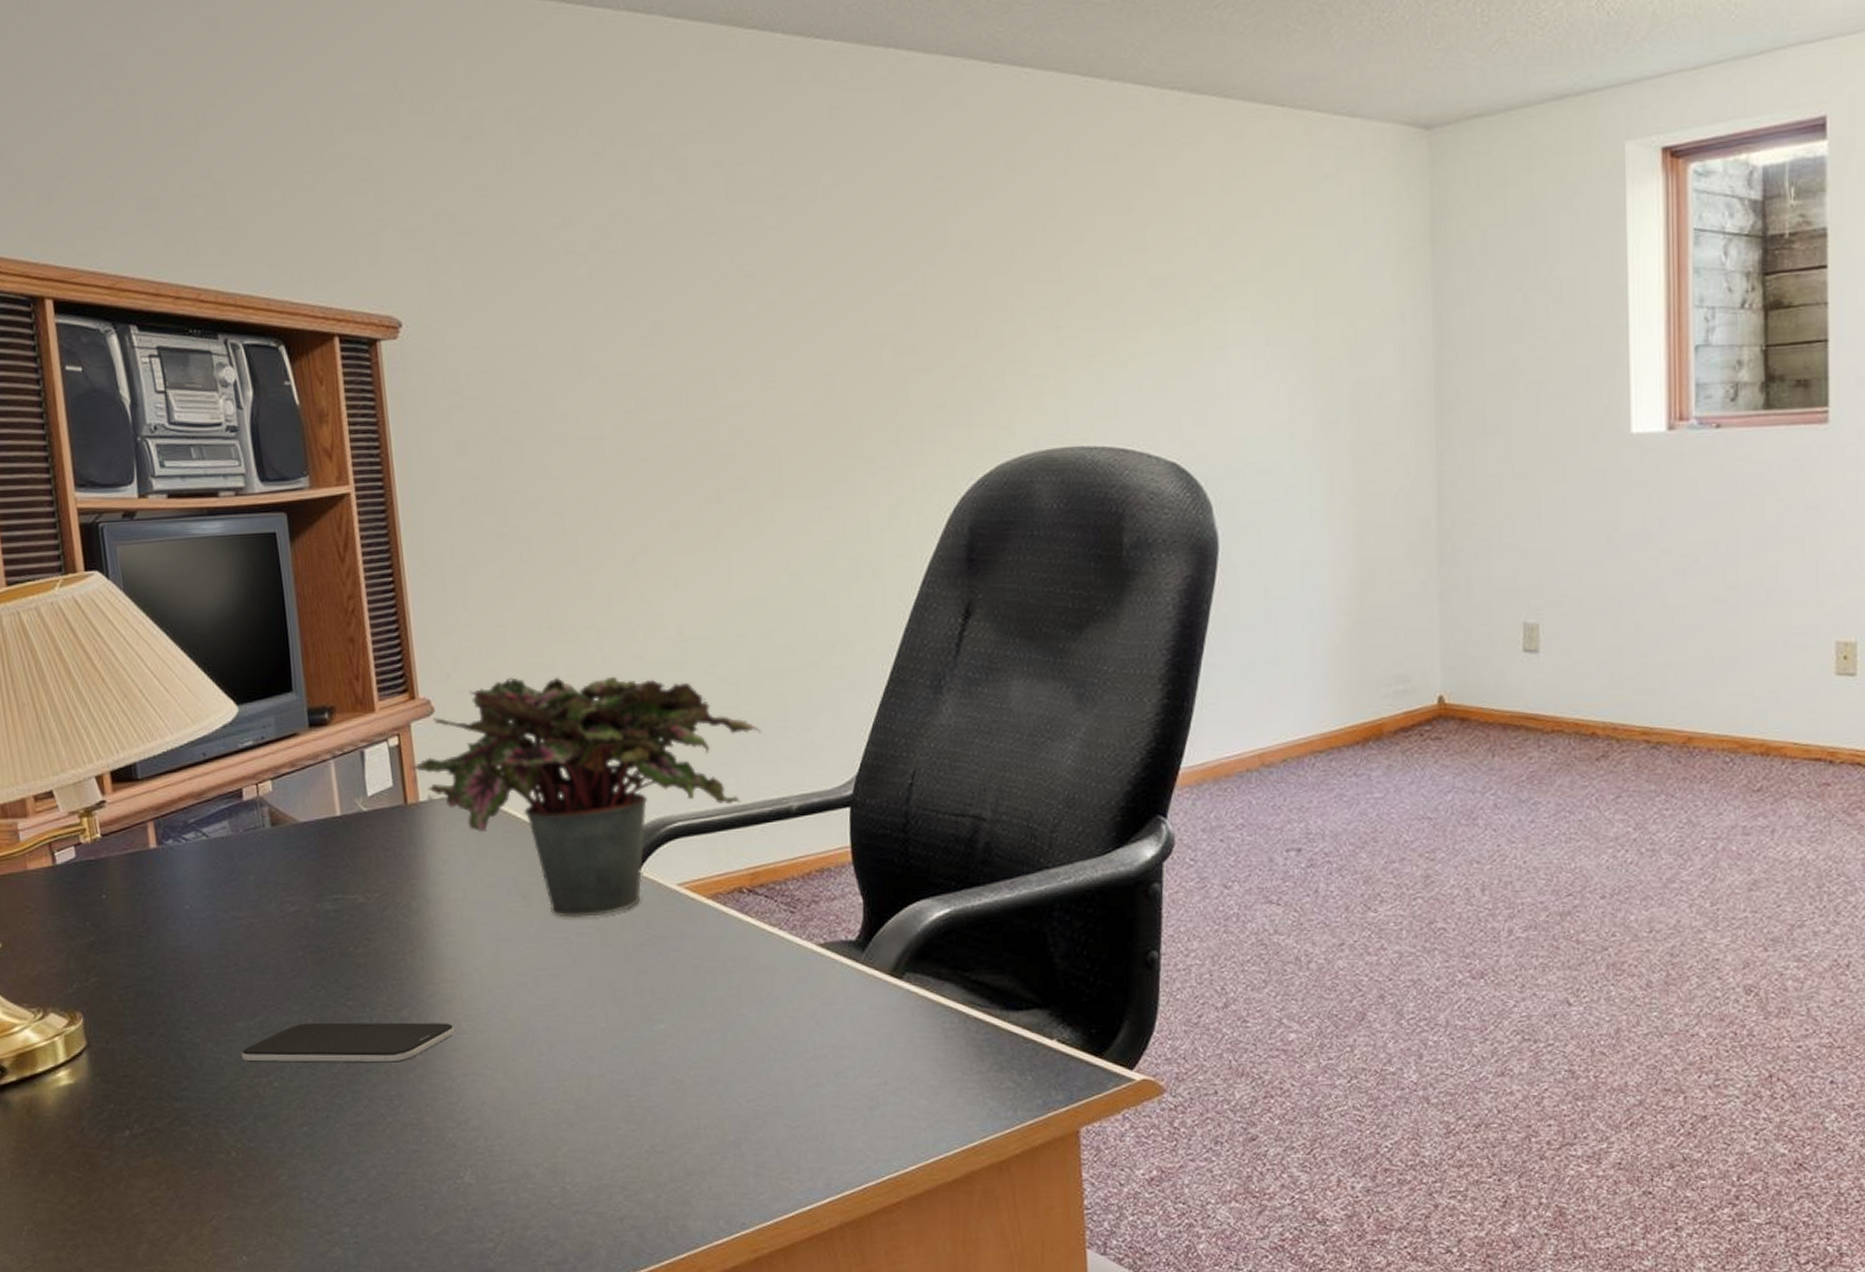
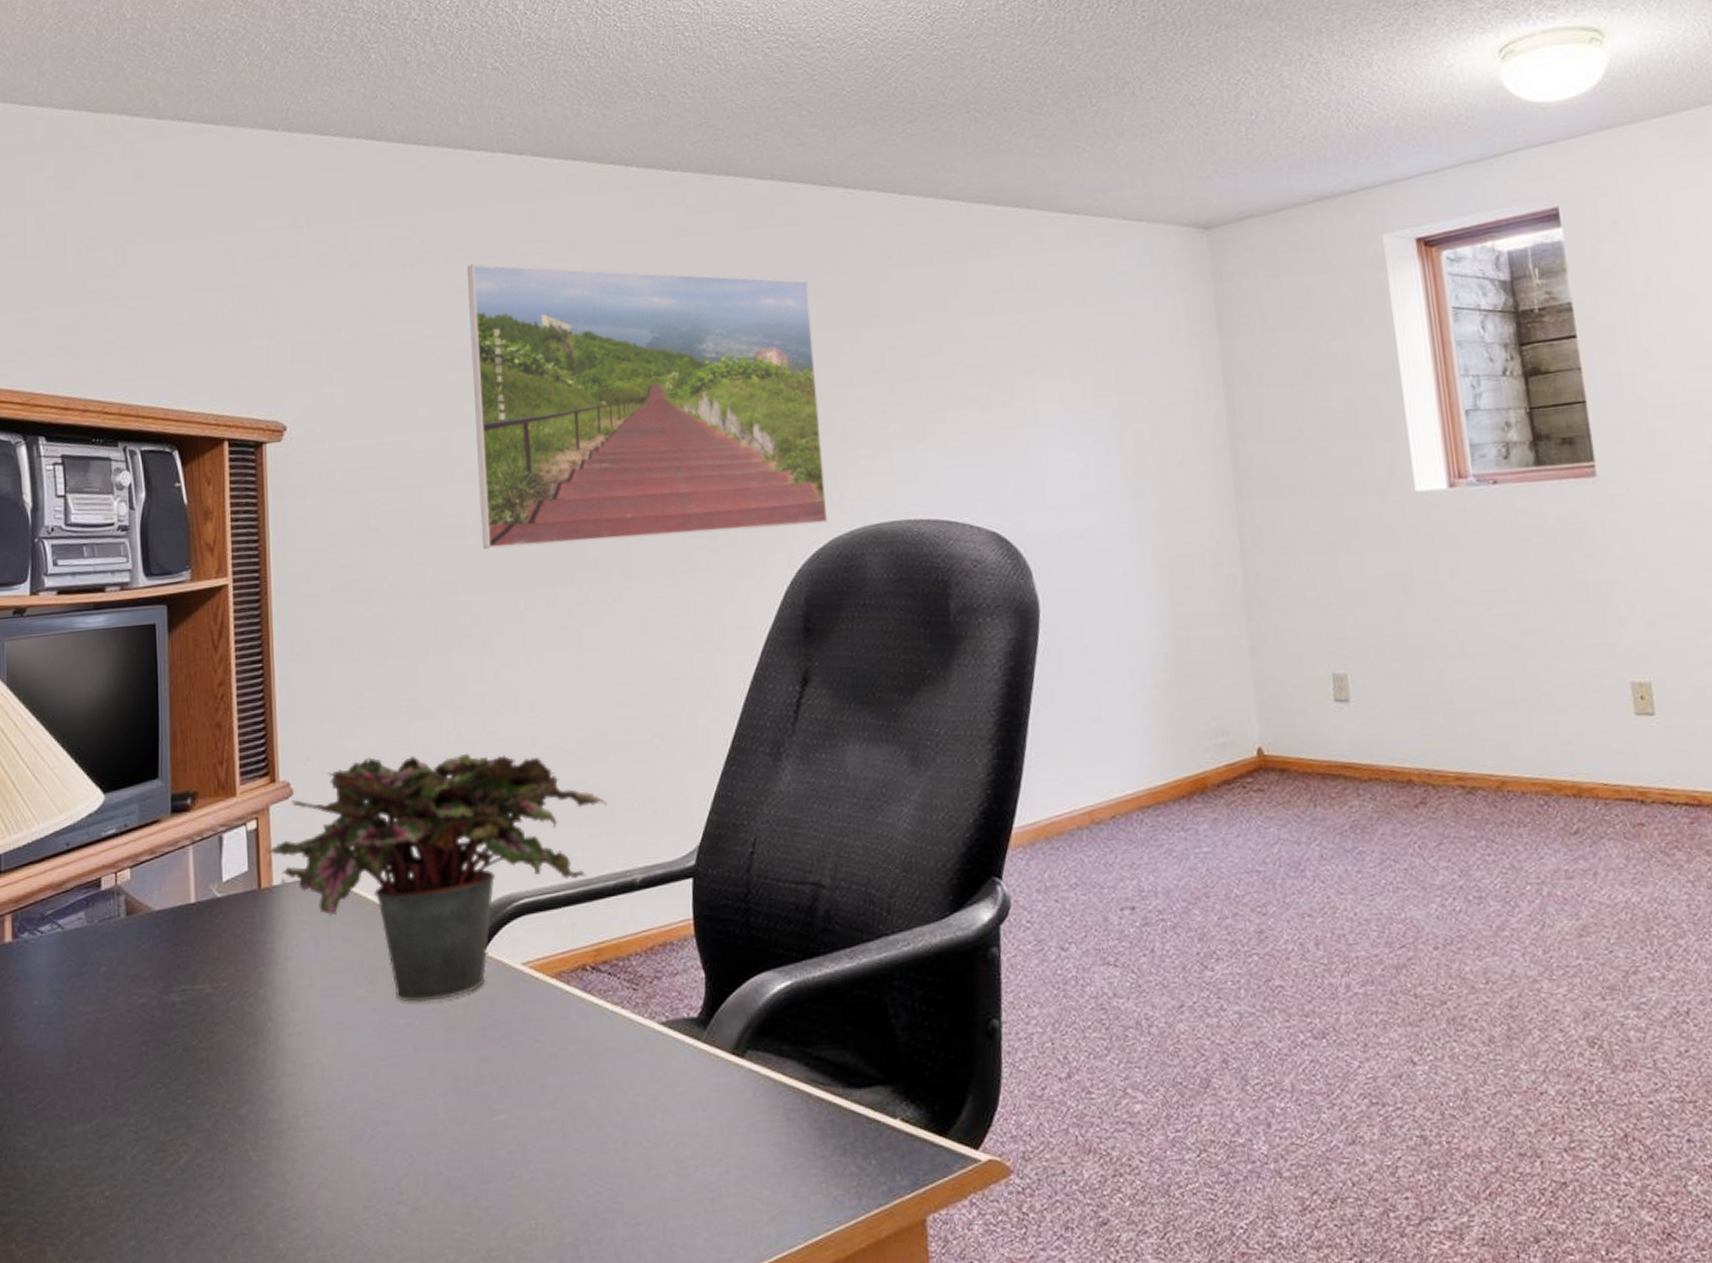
smartphone: present [242,1022,454,1064] -> none [75,1120,292,1170]
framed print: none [593,142,995,464] -> present [467,264,828,550]

